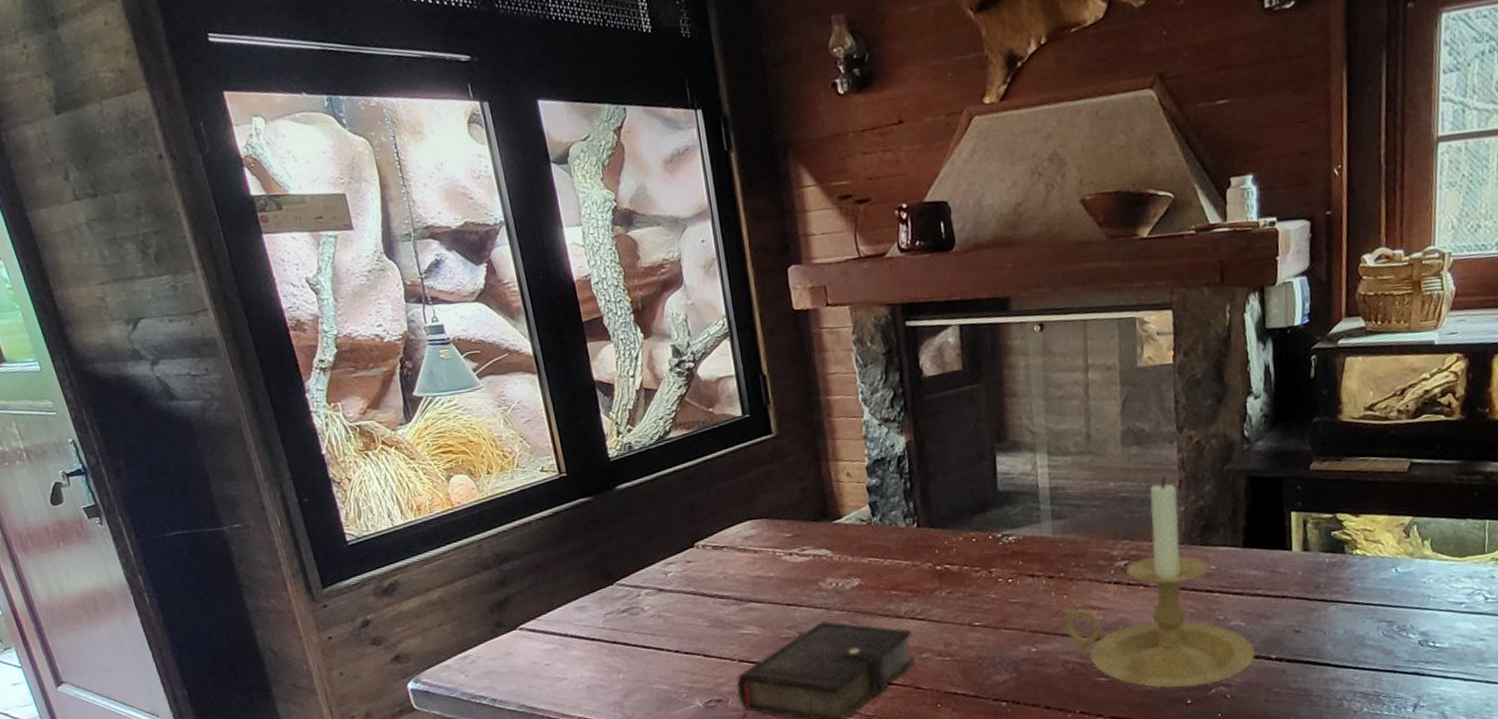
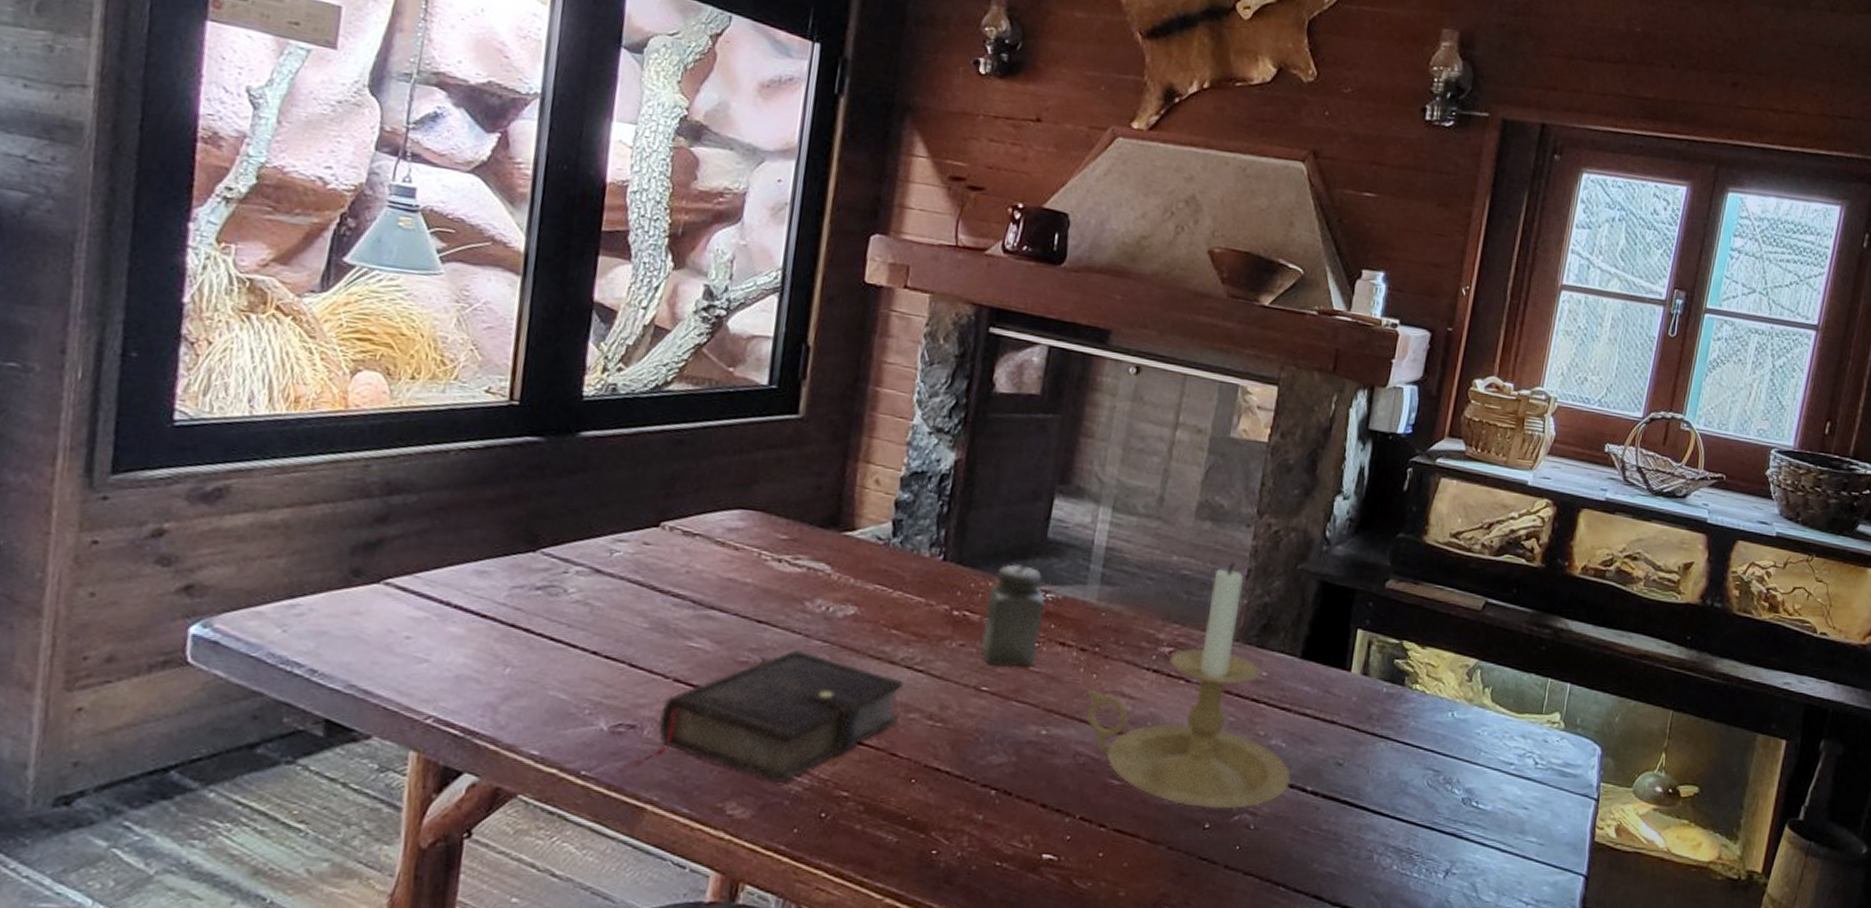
salt shaker: none [961,517,1014,605] -> present [980,564,1045,668]

